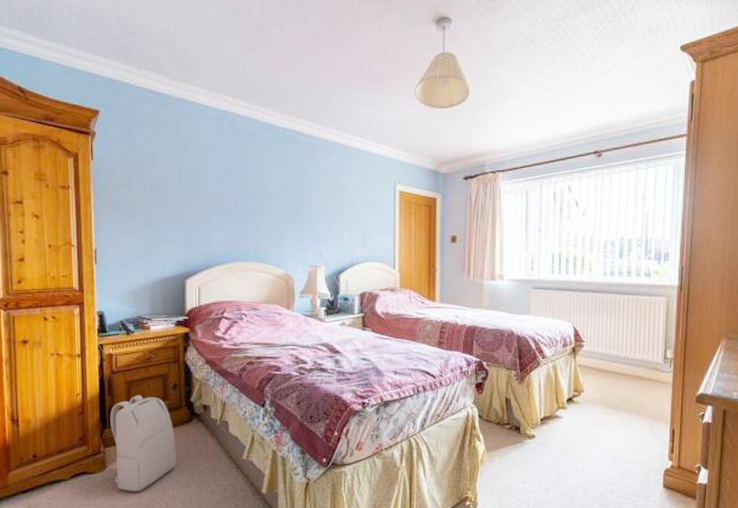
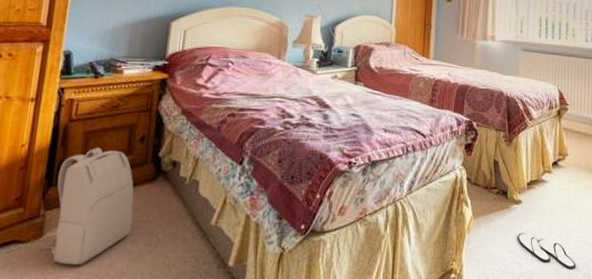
slippers: none [531,465,592,499] -> present [517,233,576,270]

